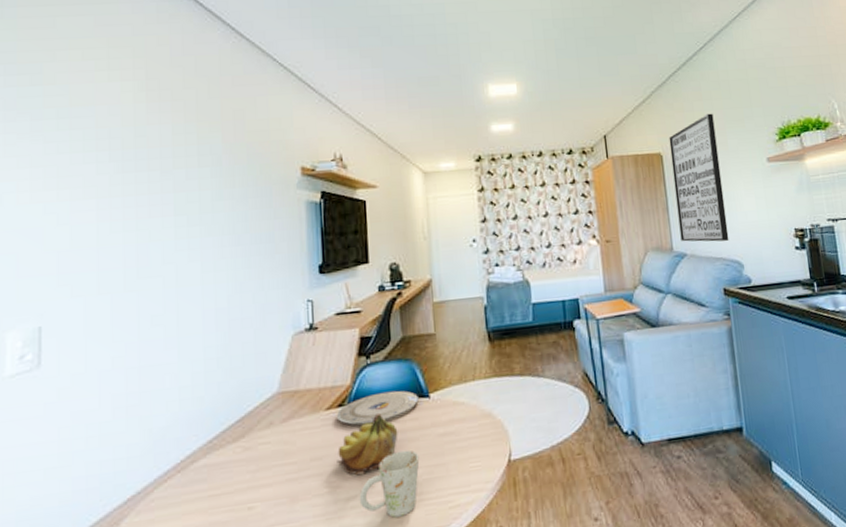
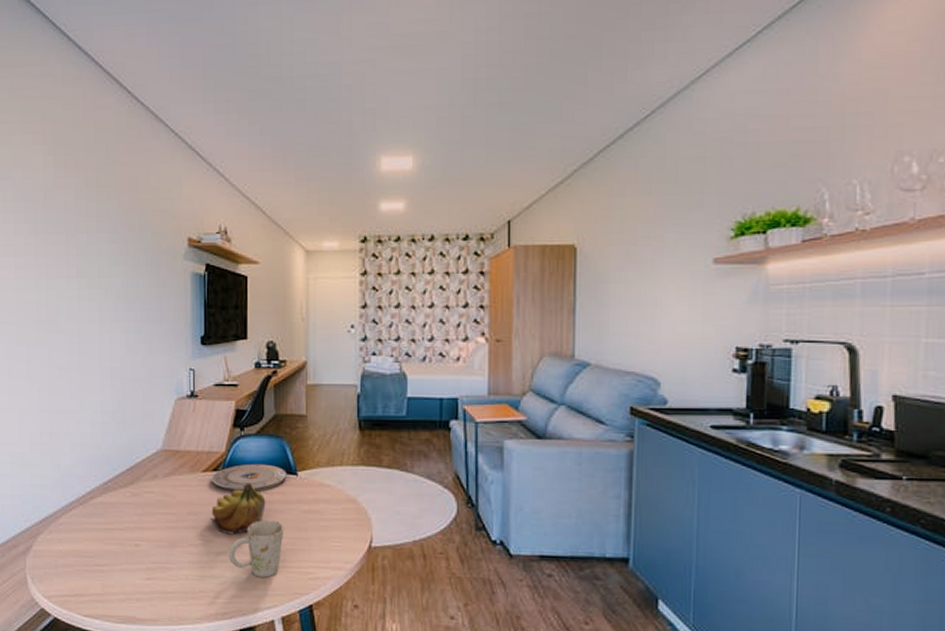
wall art: present [669,113,729,242] -> none [586,199,650,353]

